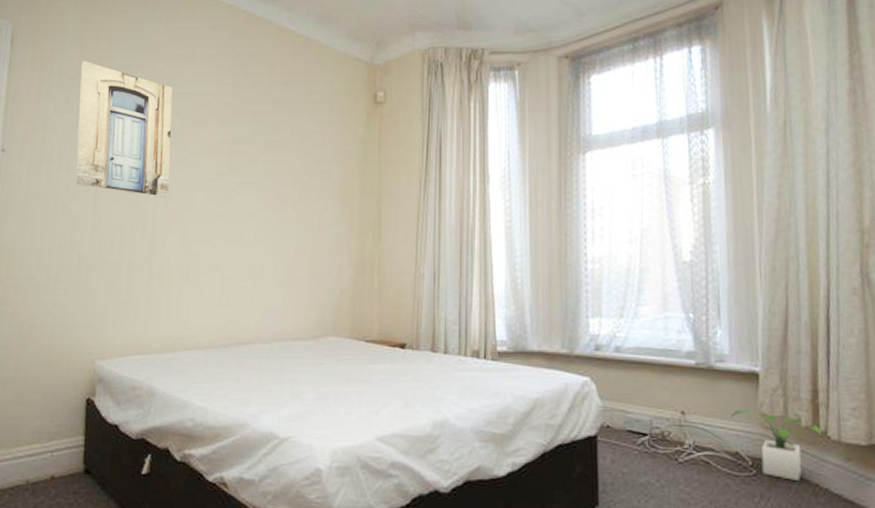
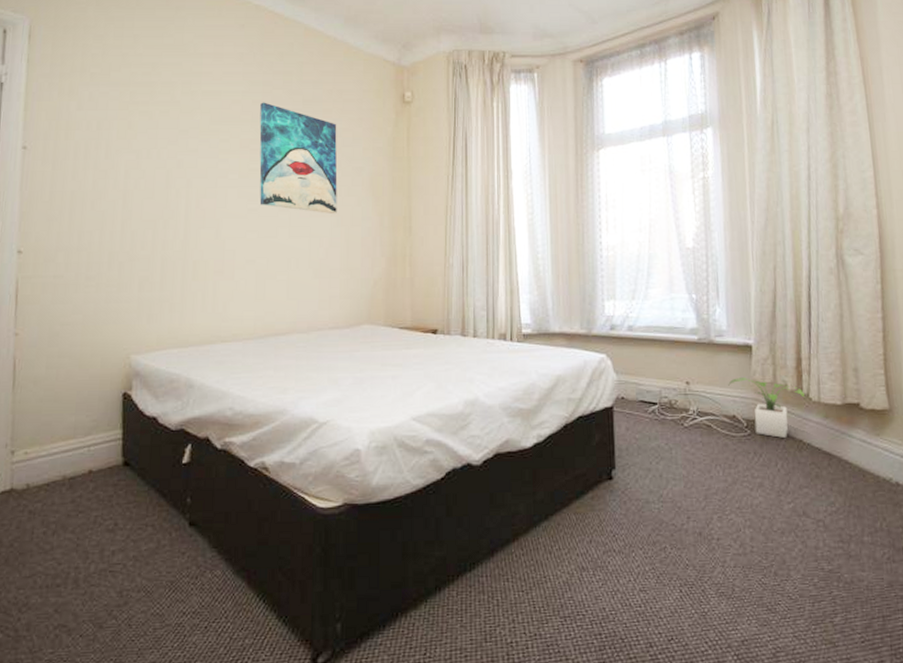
wall art: present [75,61,173,198] -> none [103,58,202,195]
wall art: none [226,103,307,220] -> present [259,102,338,215]

